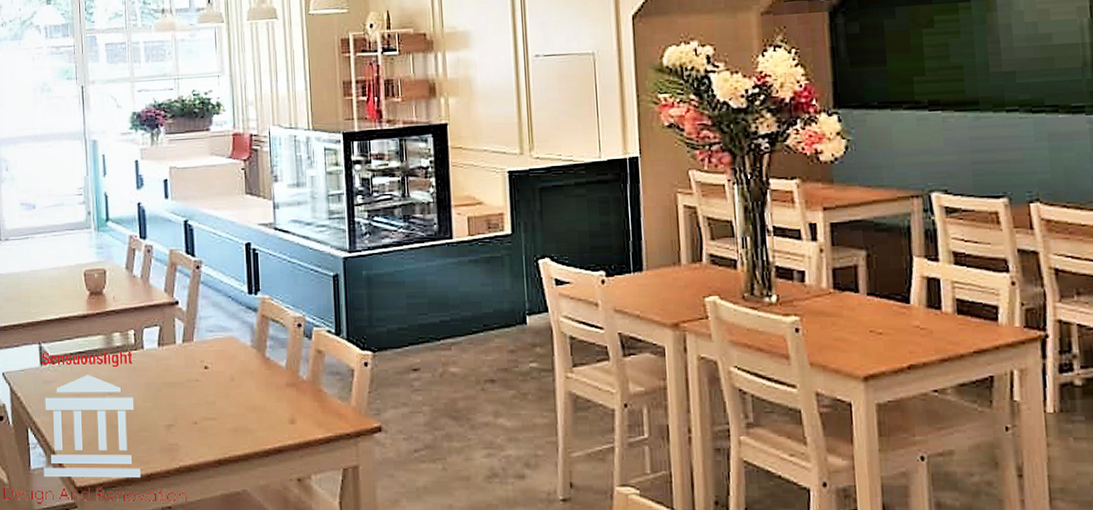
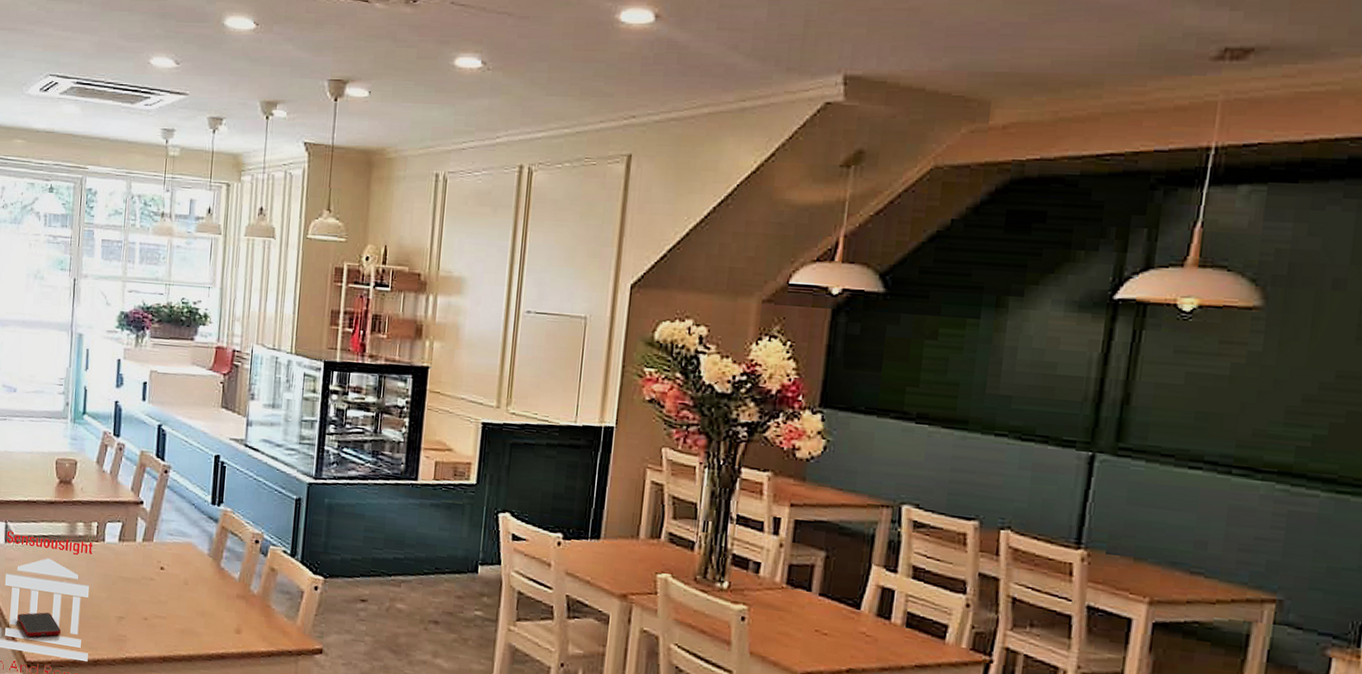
cell phone: none [62,432,110,461] -> present [17,612,61,638]

